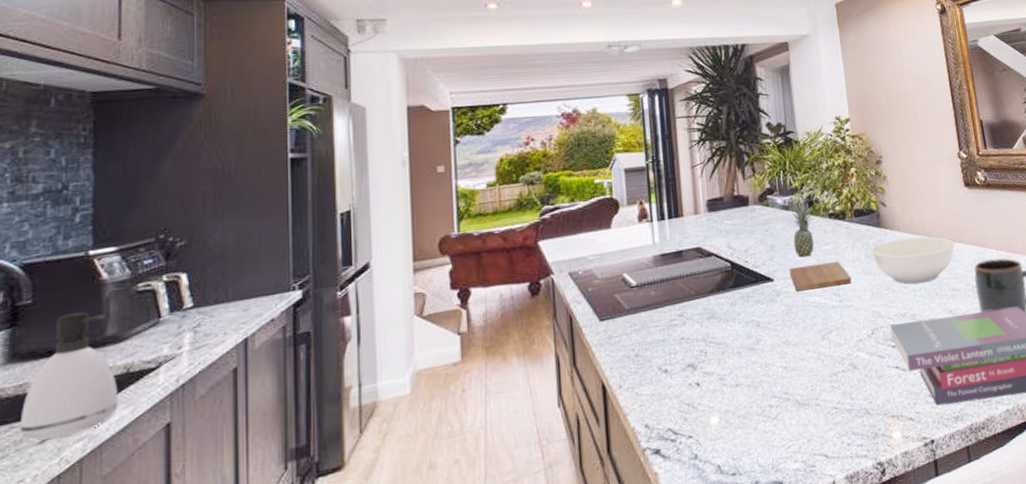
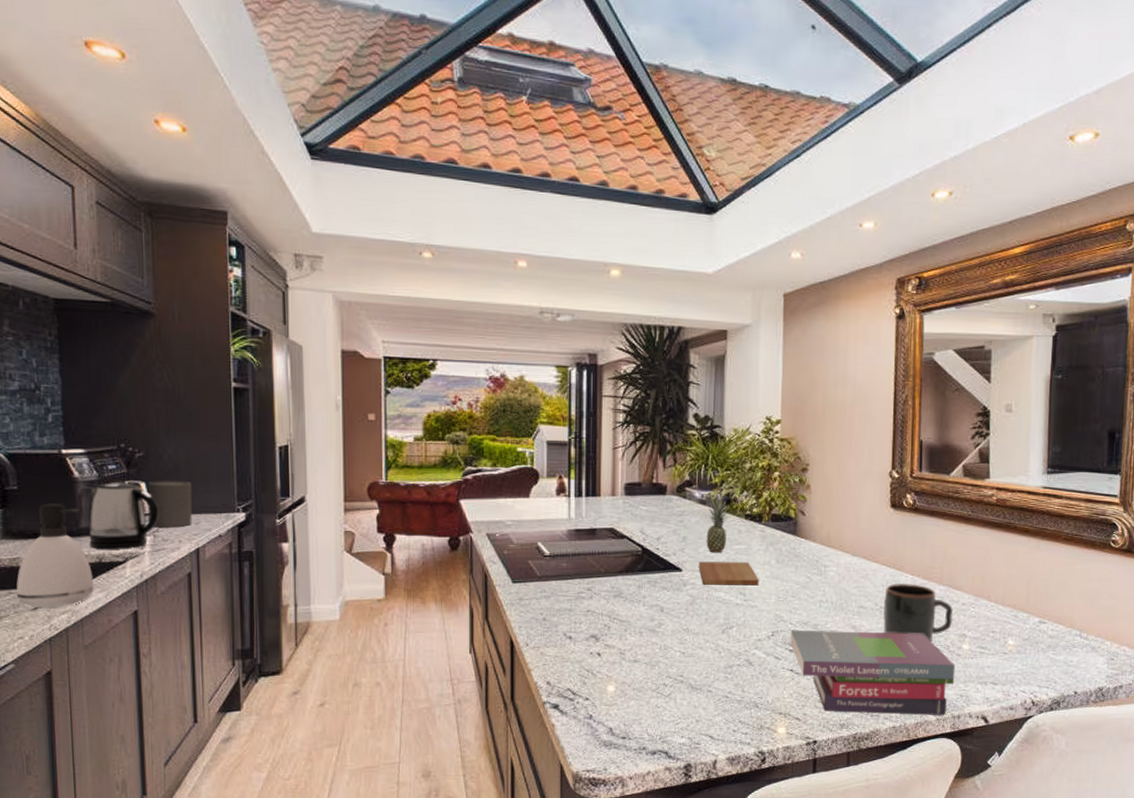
kettle: none [115,276,202,358] -> present [89,482,159,549]
pen holder: none [189,265,241,322] -> present [147,480,193,528]
bowl: present [871,236,955,284] -> none [783,550,869,595]

